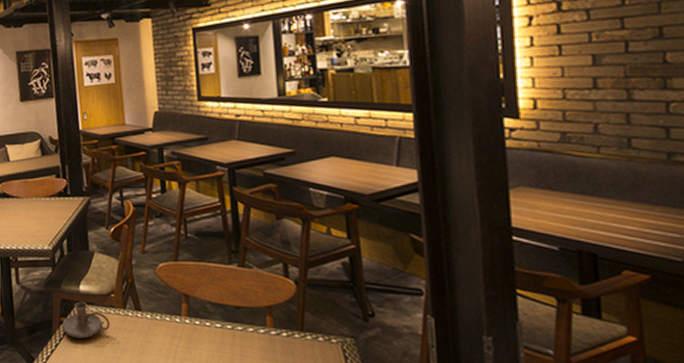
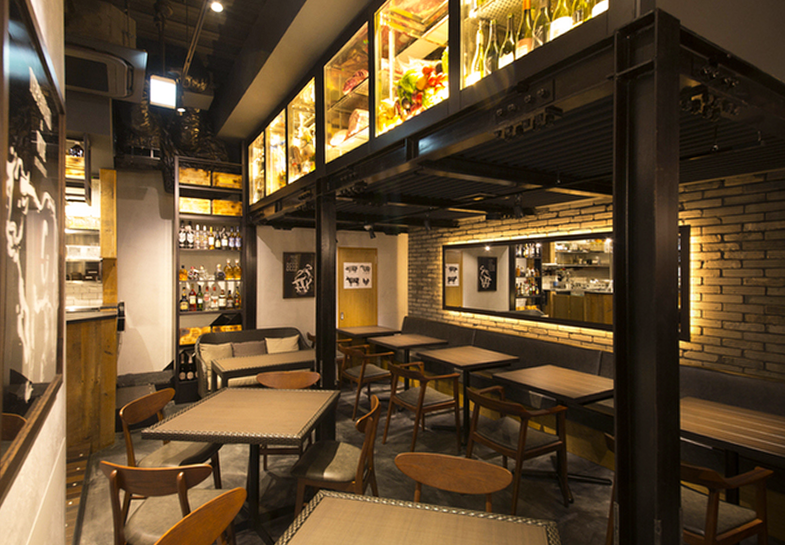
candle holder: present [62,301,111,338] -> none [305,487,350,523]

